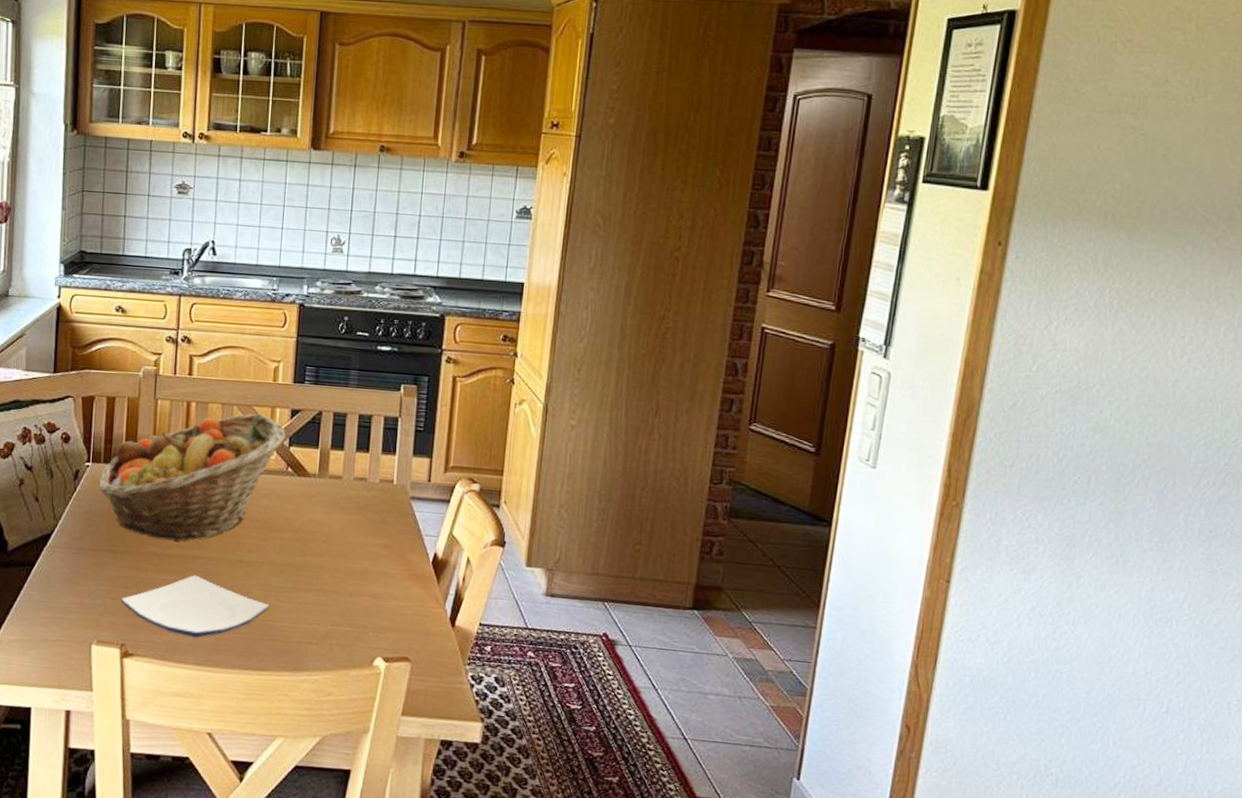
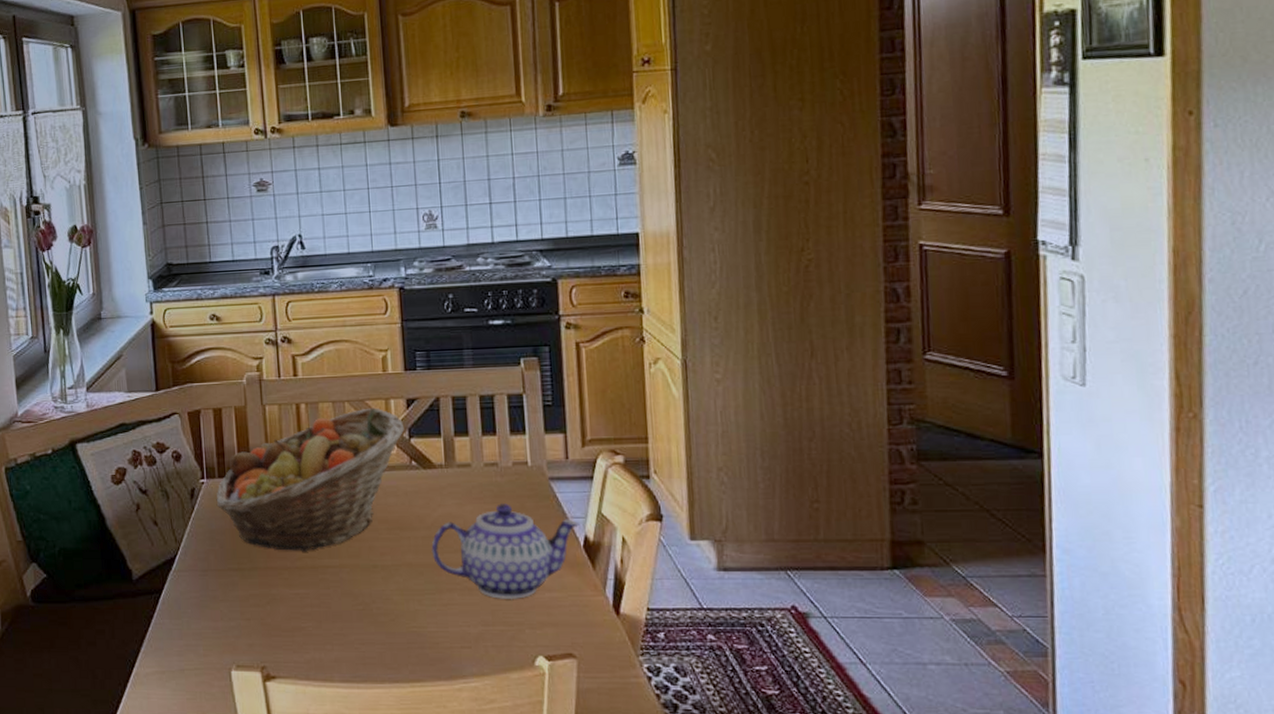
plate: present [121,575,270,638] -> none [255,586,413,652]
teapot: none [294,516,432,605] -> present [431,503,580,600]

